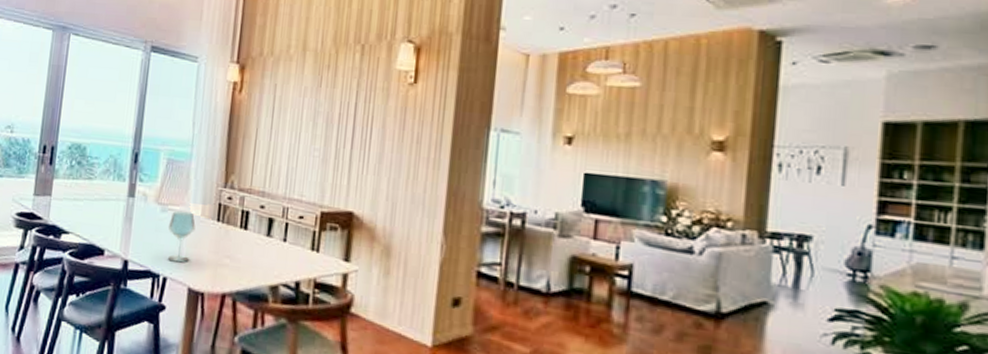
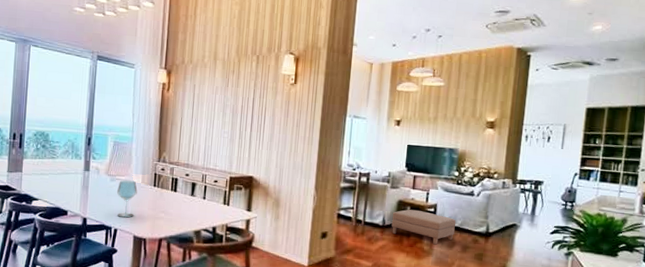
ottoman: none [560,269,666,329] -> present [391,209,456,246]

